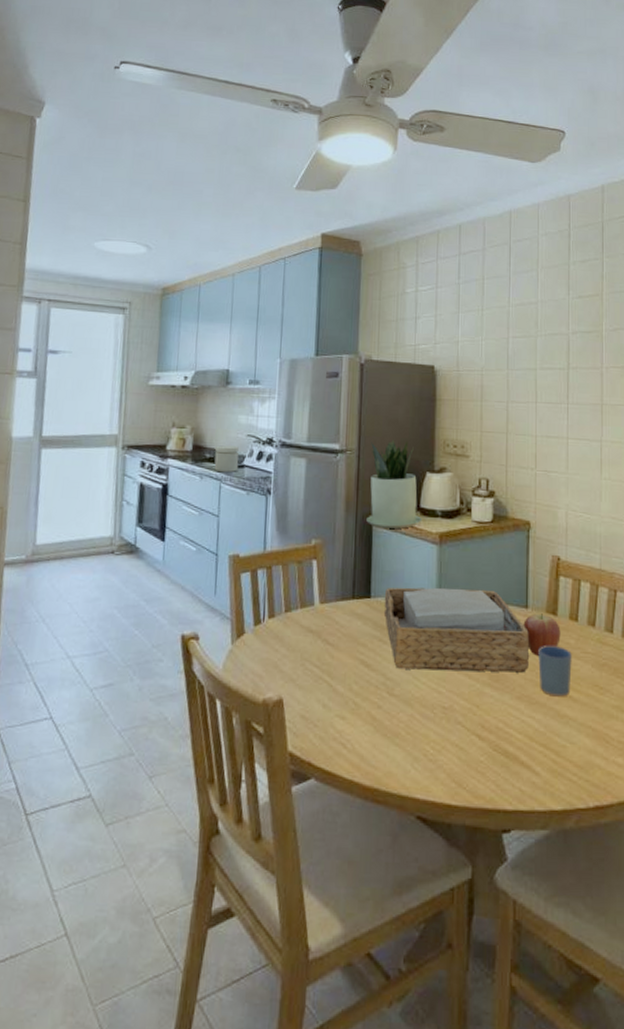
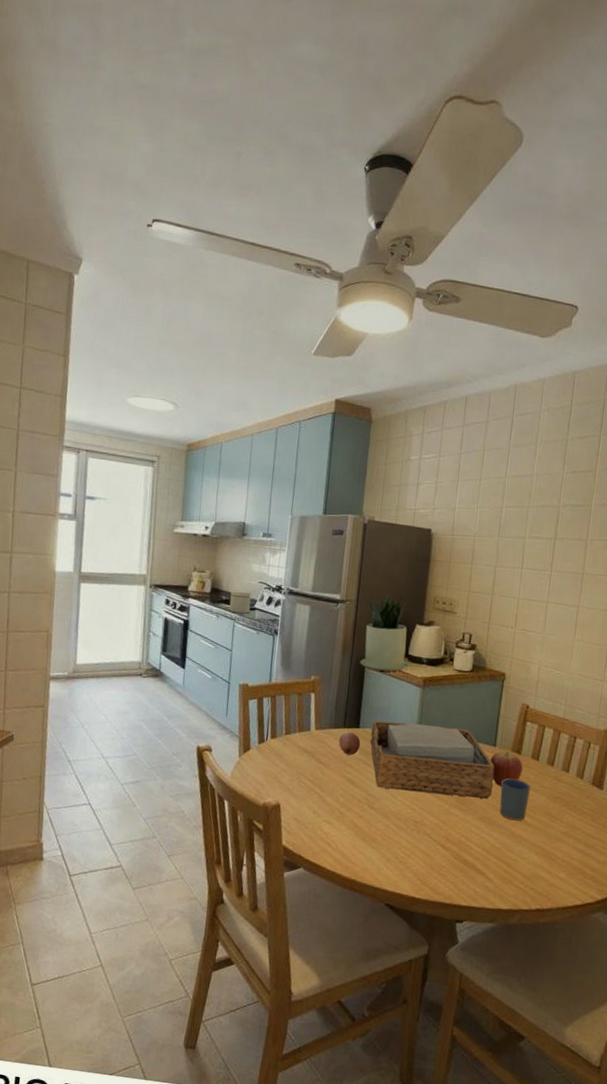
fruit: none [348,604,374,632] -> present [339,732,361,755]

